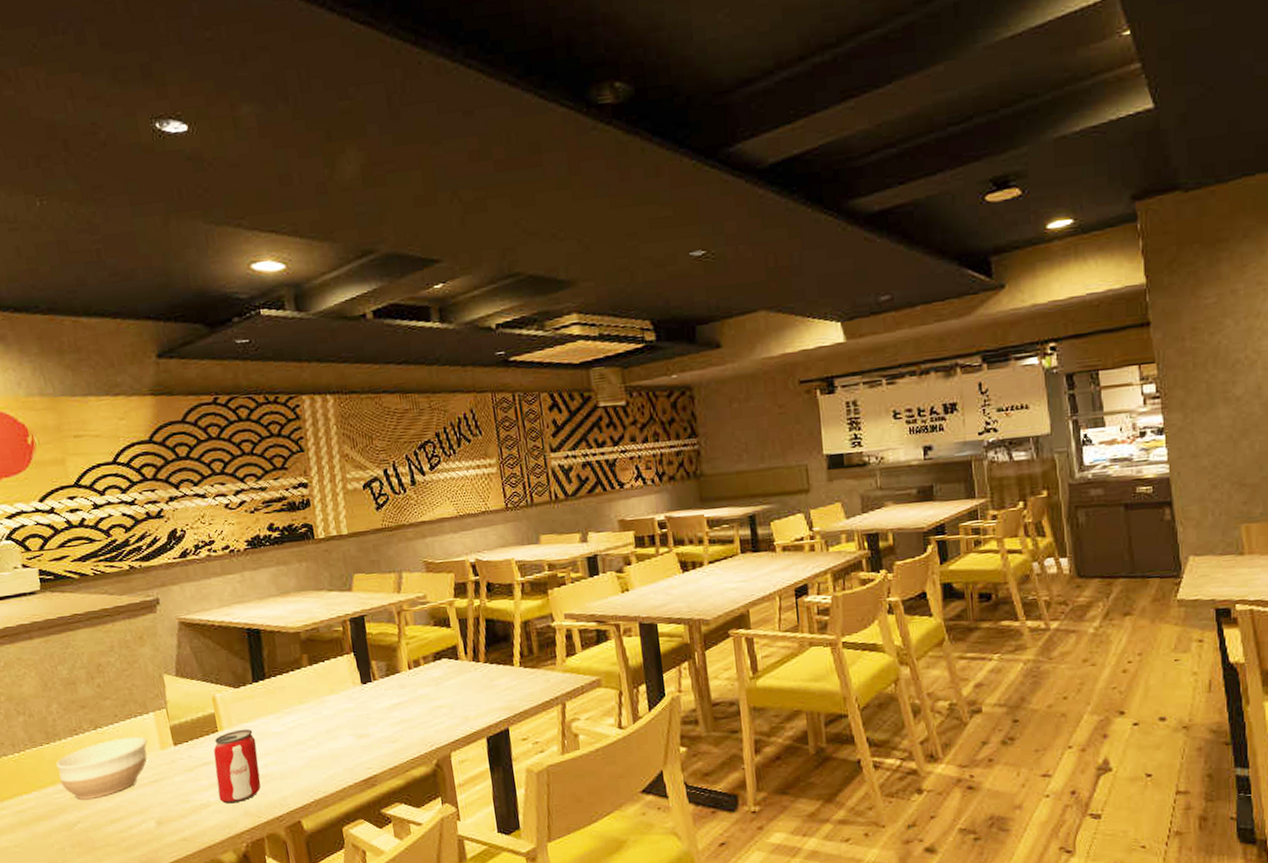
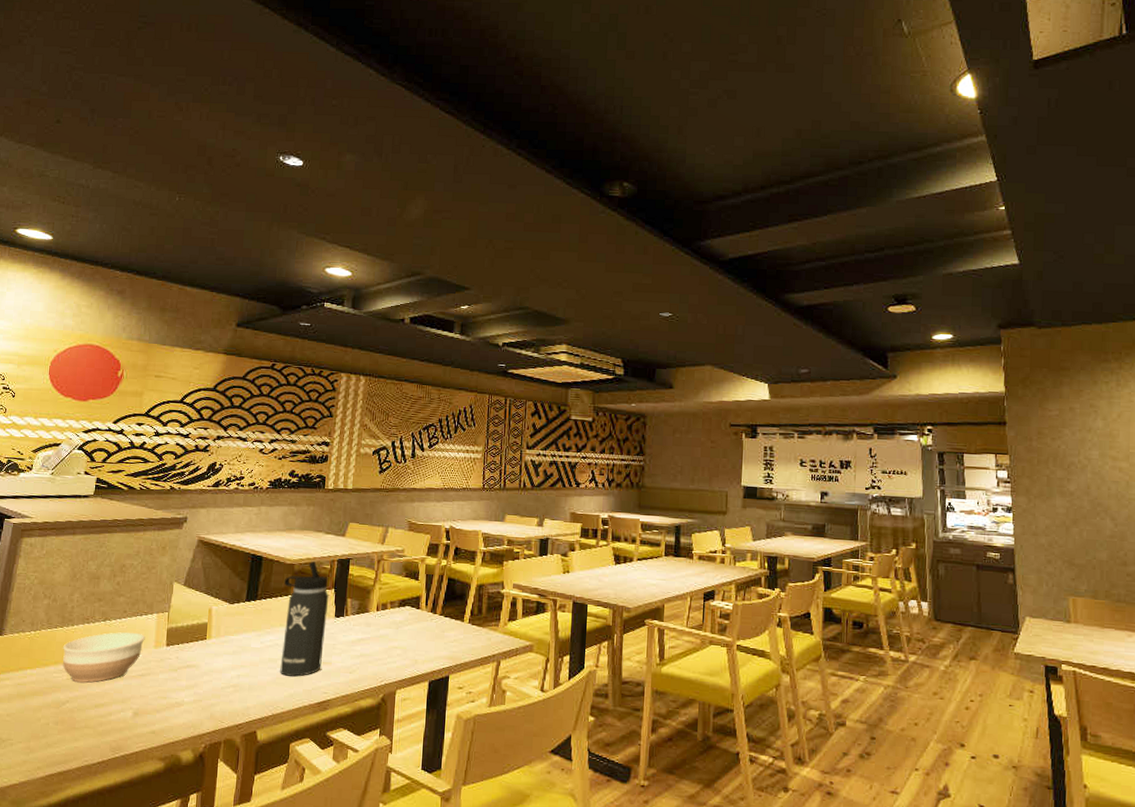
beverage can: present [213,728,261,804] -> none [192,640,236,706]
thermos bottle: none [291,624,359,757] -> present [280,560,329,677]

